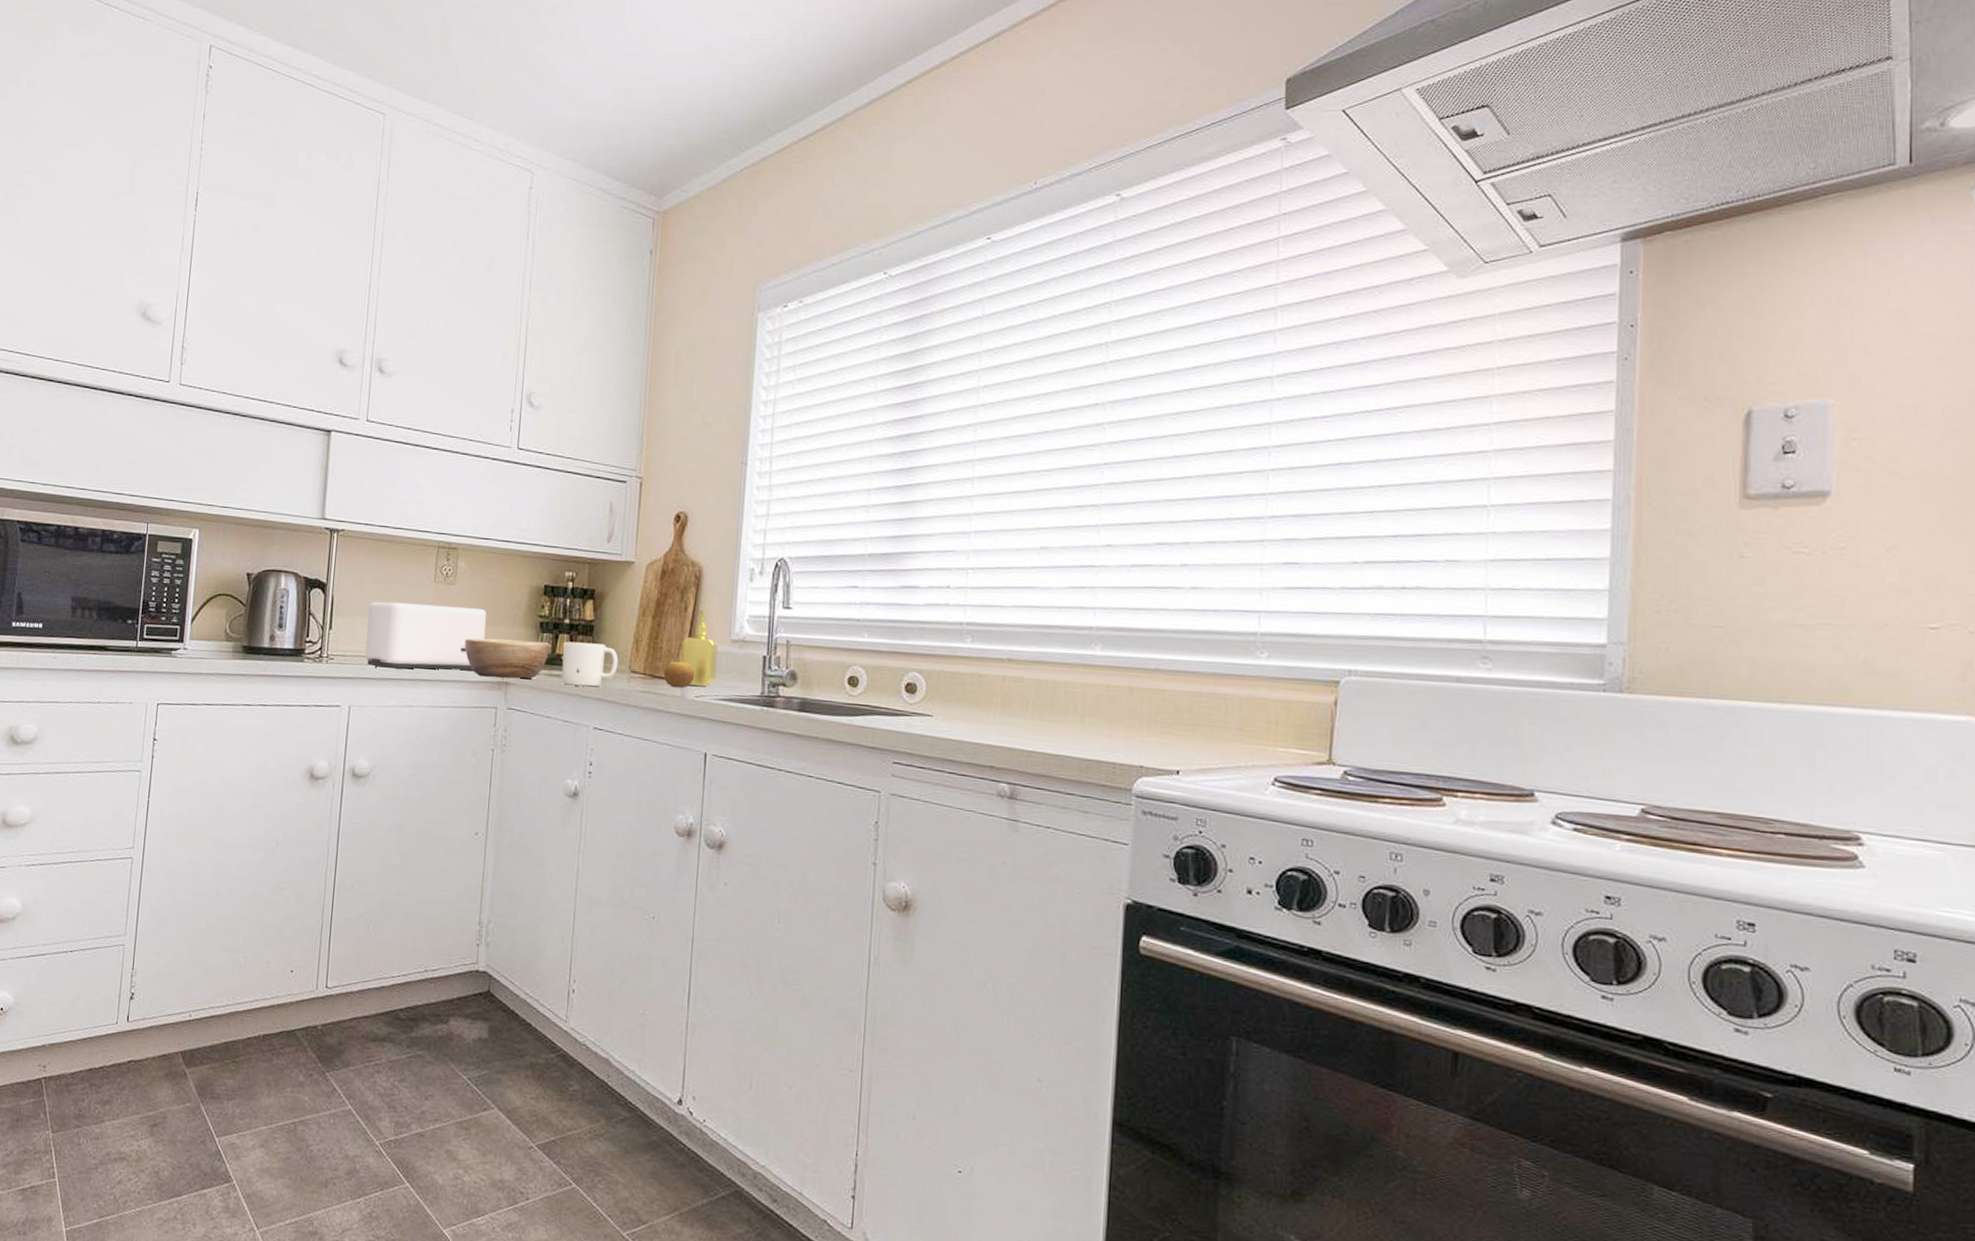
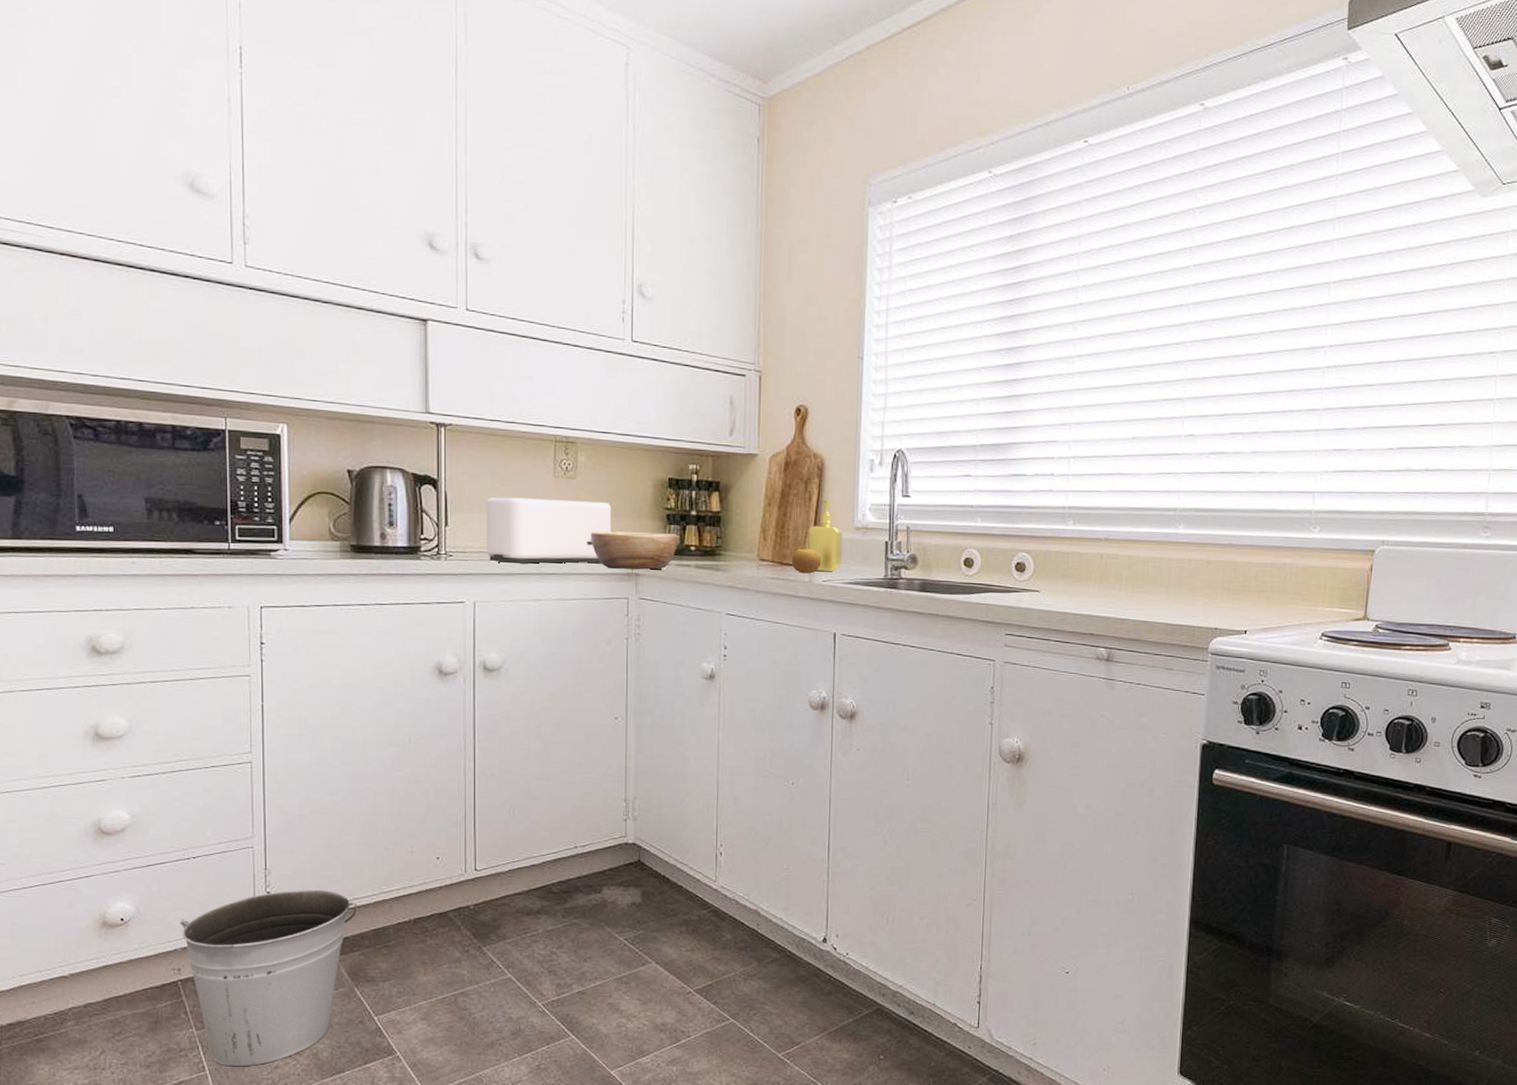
bucket: none [50,993,212,1178] -> present [179,889,358,1066]
mug: present [561,641,619,687] -> none [690,532,747,575]

